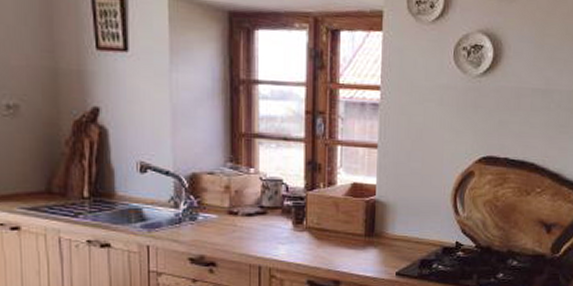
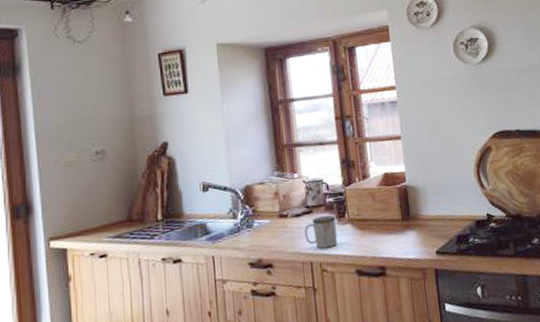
mug: none [256,220,292,253] -> present [304,215,338,249]

